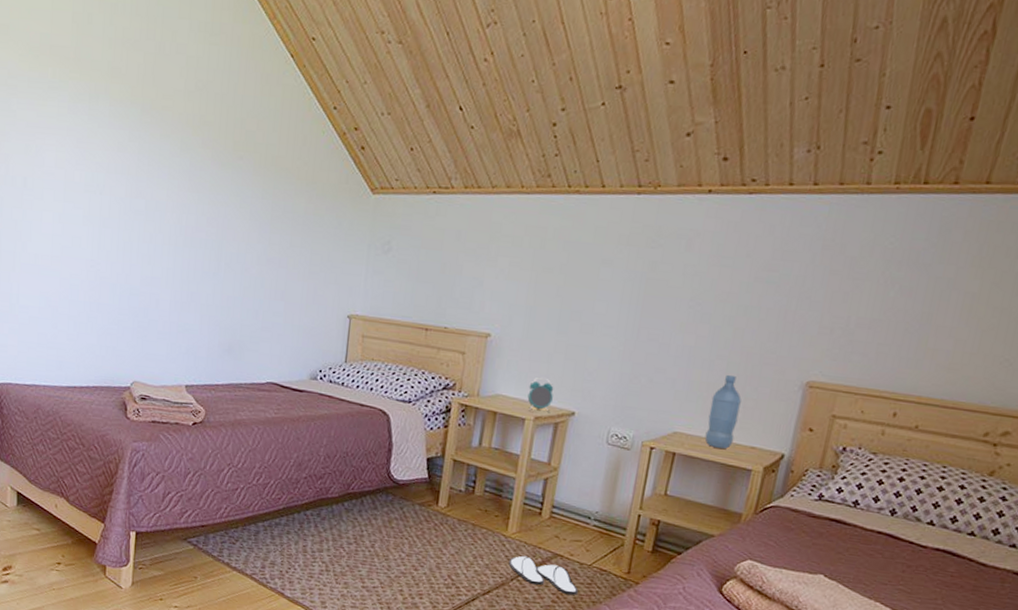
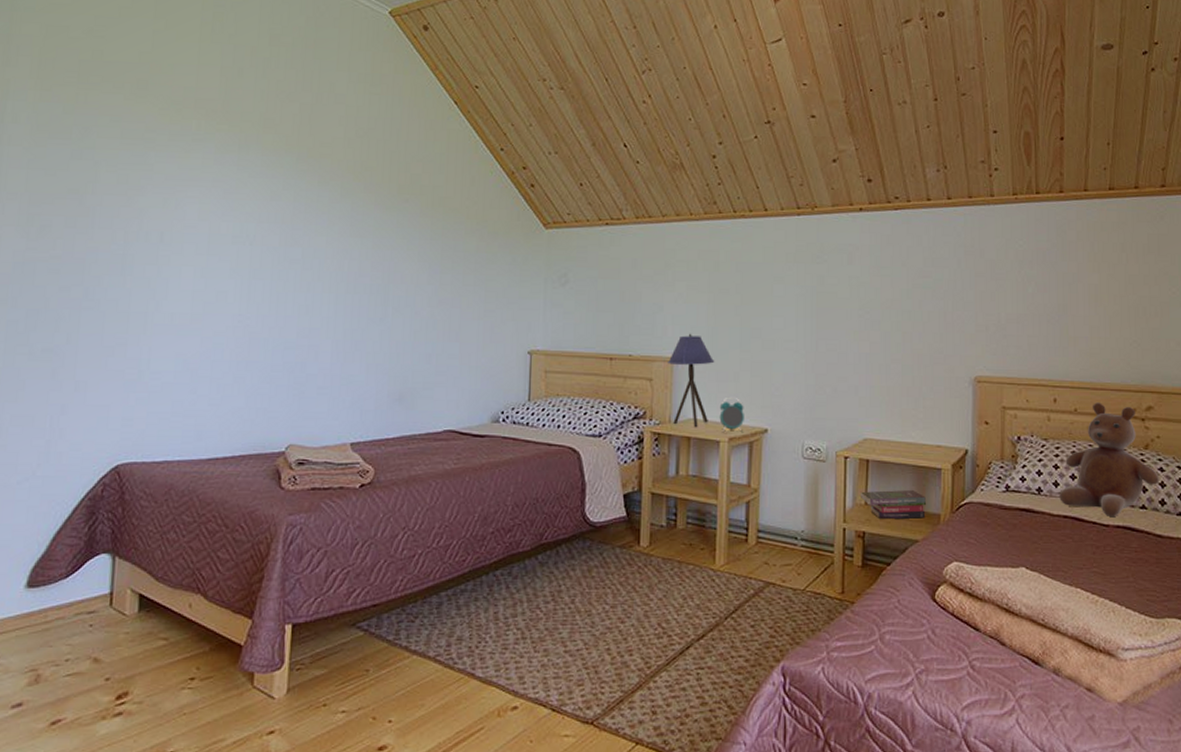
table lamp: none [481,310,530,404] -> present [668,333,715,428]
slippers: present [508,556,578,595] -> none [720,589,795,625]
books: none [660,482,730,516] -> present [859,489,927,520]
water bottle: present [704,374,742,450] -> none [893,377,920,451]
teddy bear: none [877,421,1000,540] -> present [1059,402,1160,518]

